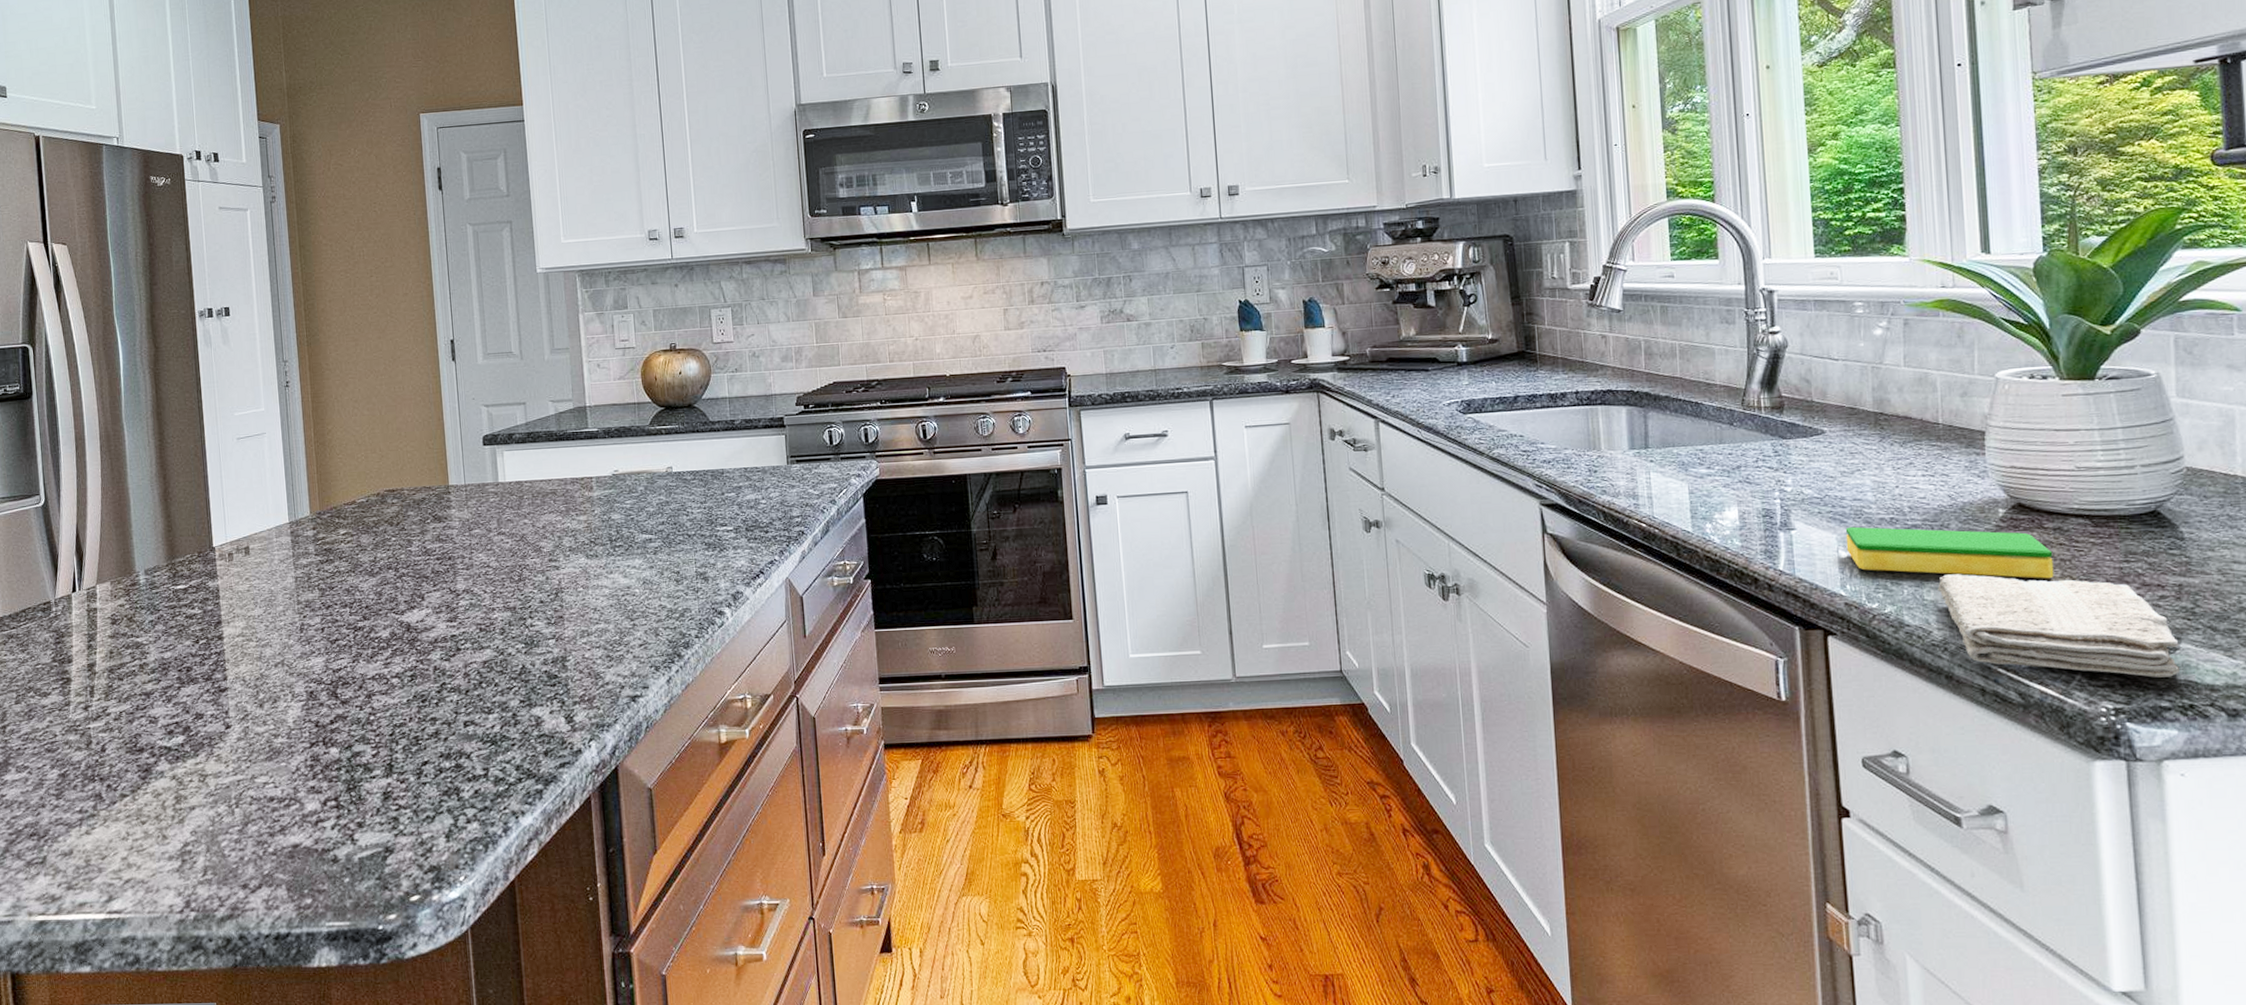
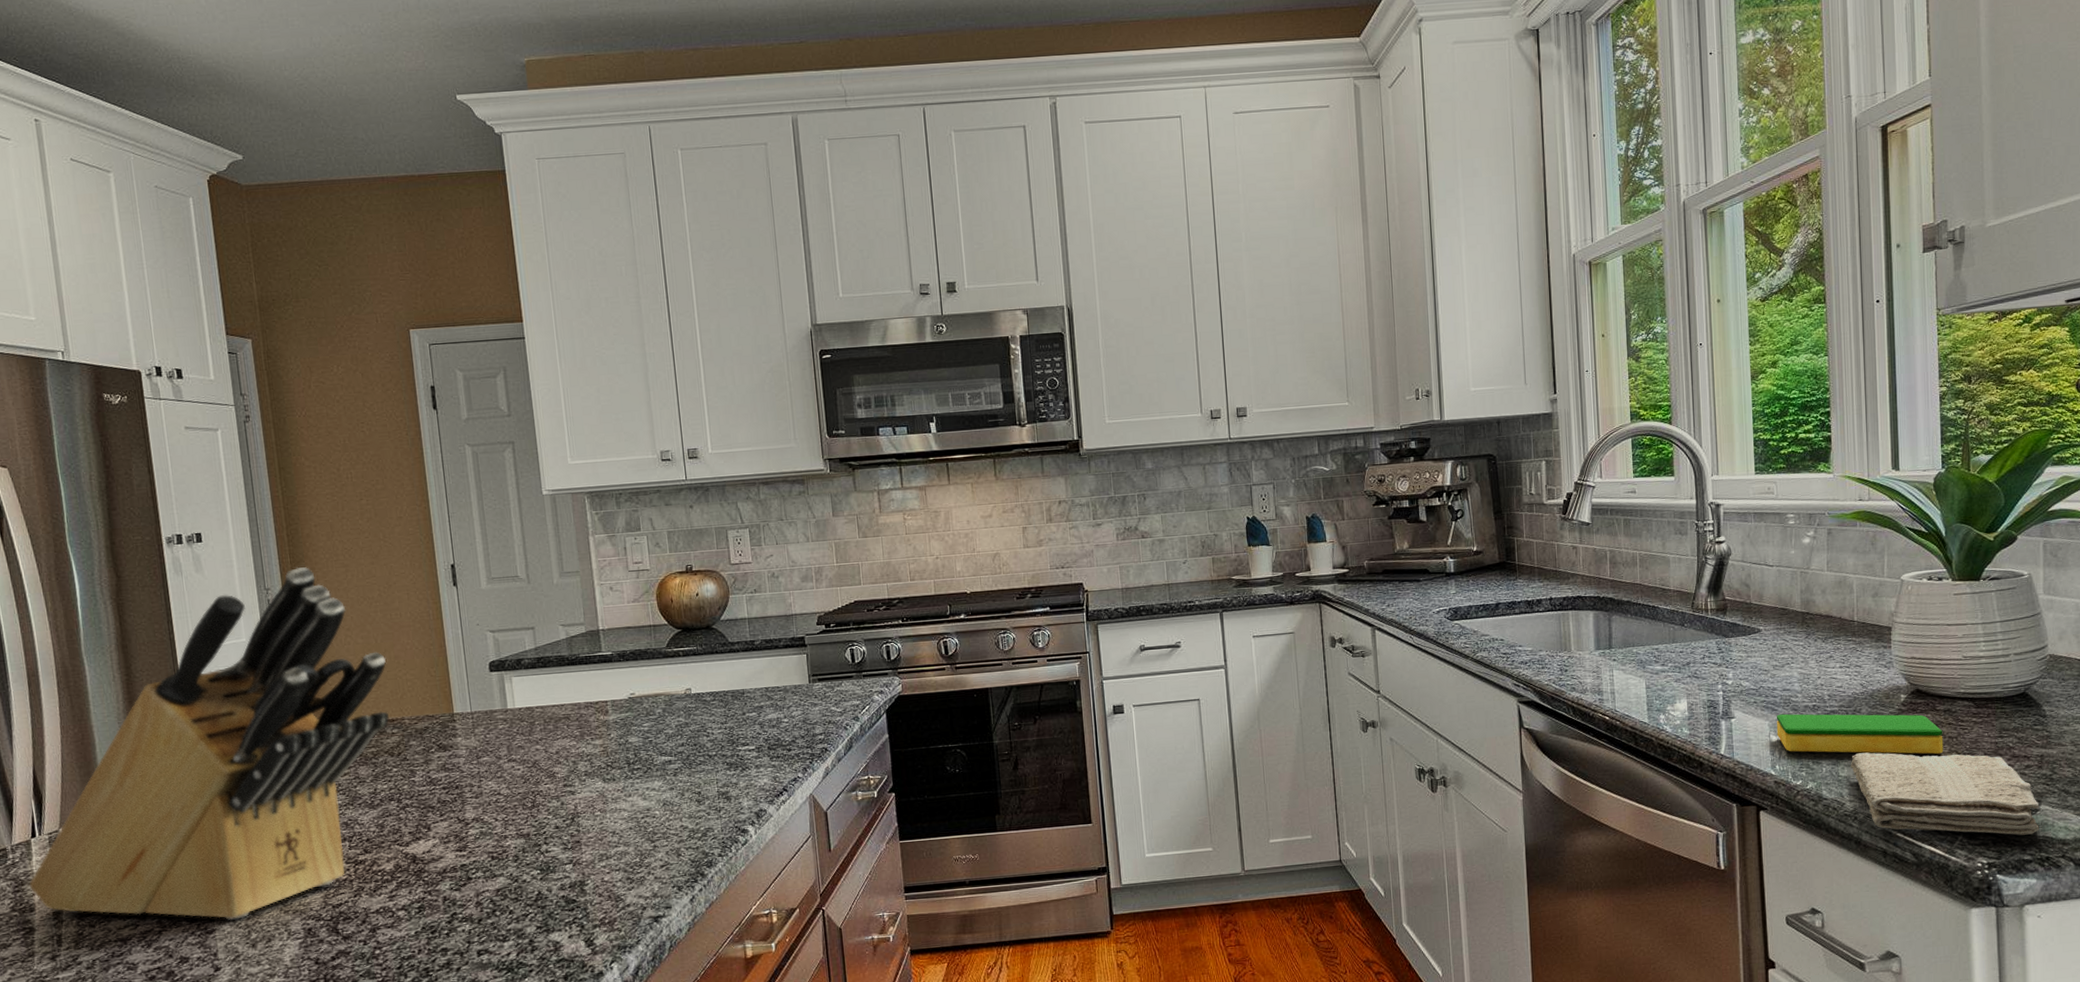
knife block: none [68,341,390,680] -> present [29,567,389,920]

